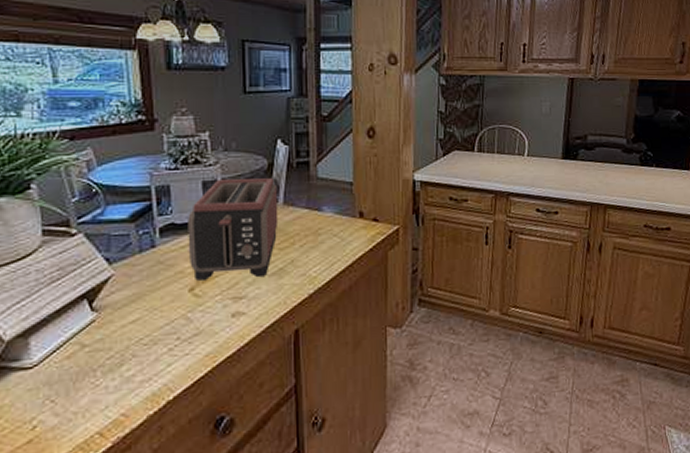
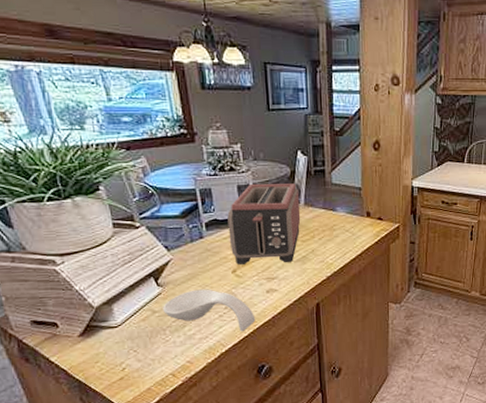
spoon rest: none [96,313,216,371] -> present [163,289,256,332]

